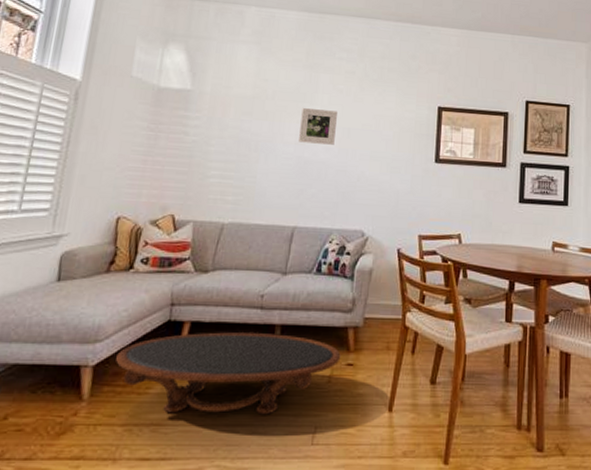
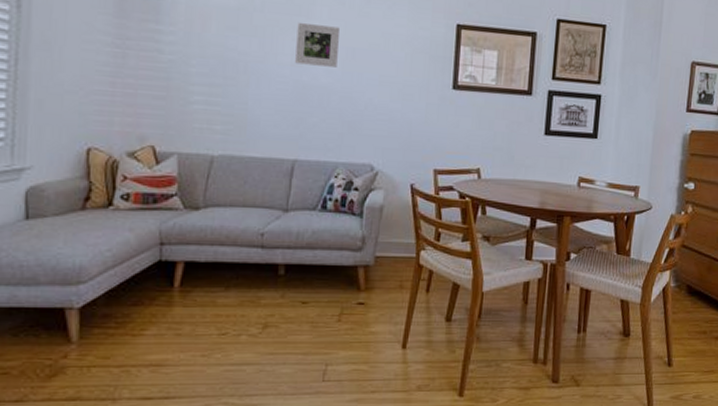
coffee table: present [116,332,341,415] -> none [104,272,351,354]

